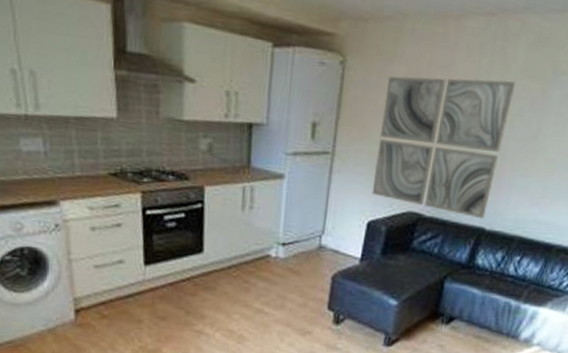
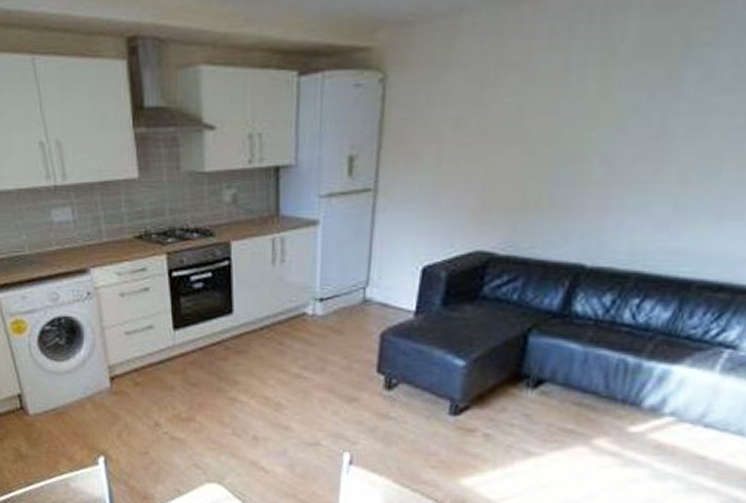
wall art: present [372,75,516,219] -> none [426,67,626,254]

